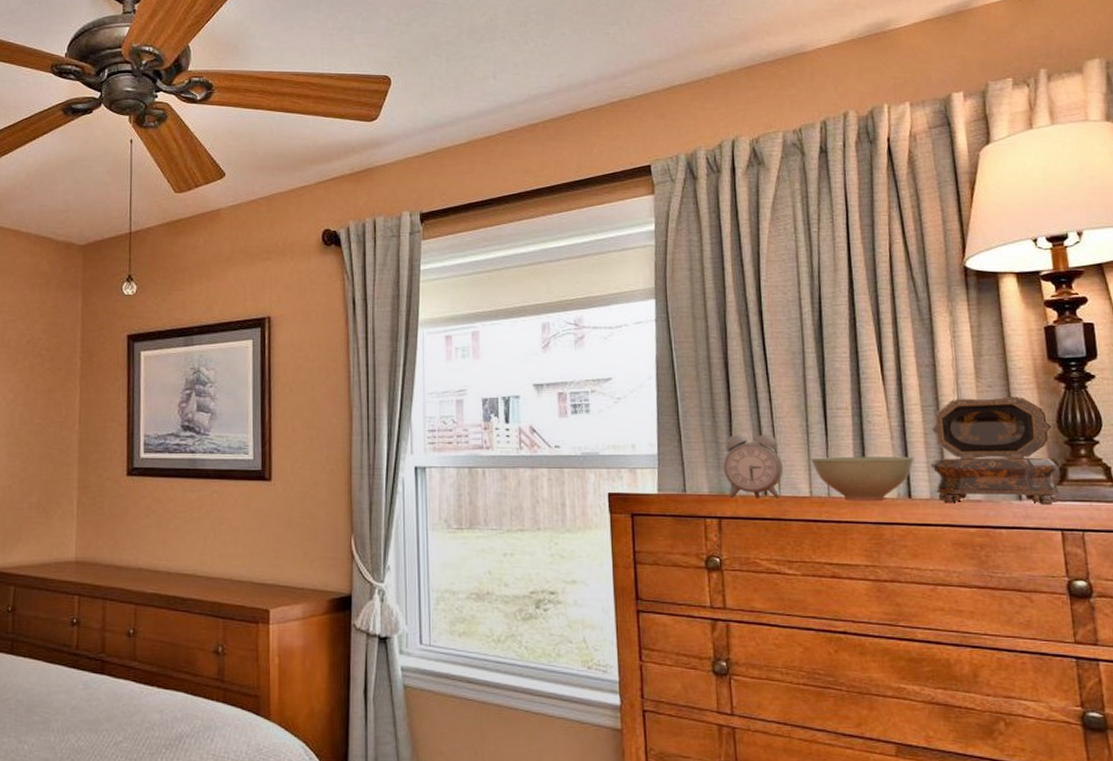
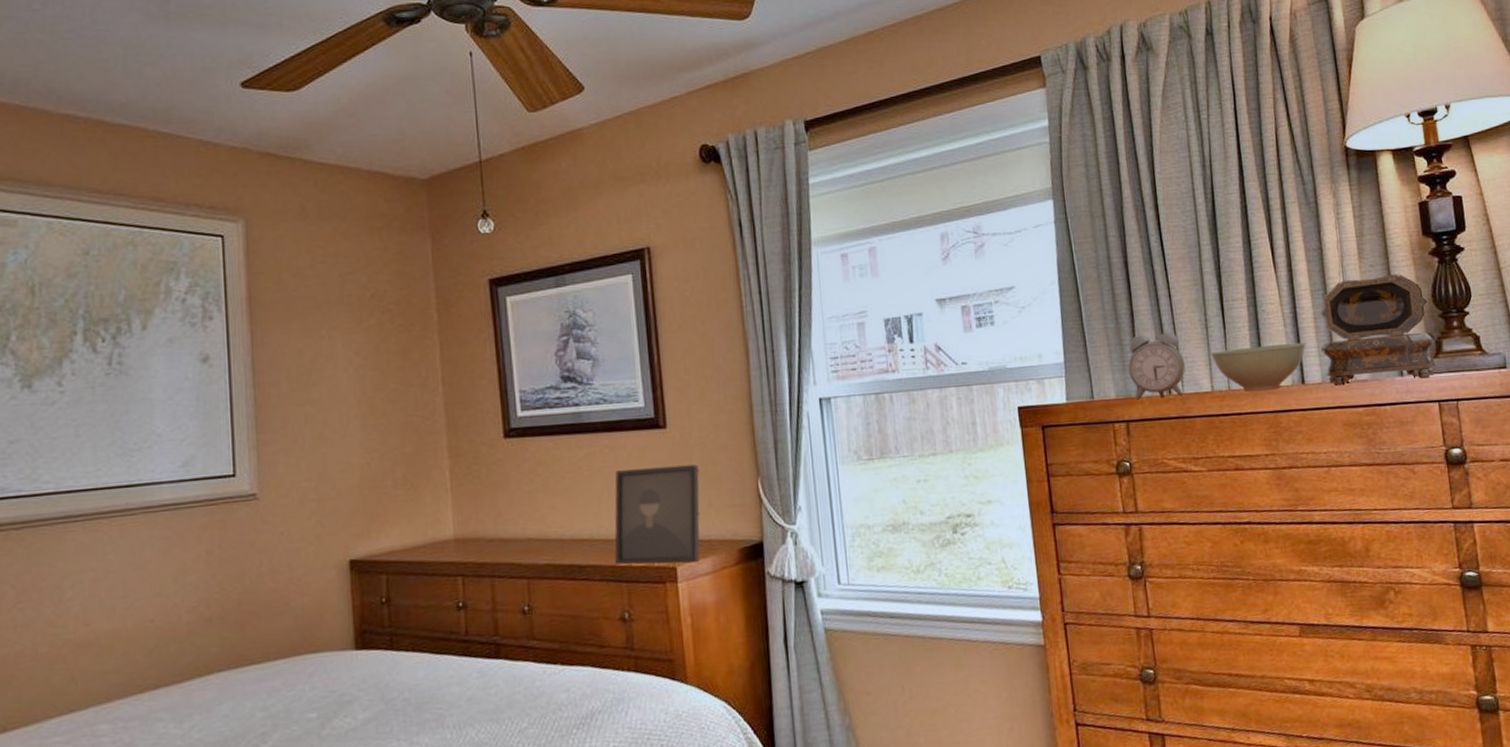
picture frame: none [214,515,299,608] -> present [614,464,700,565]

